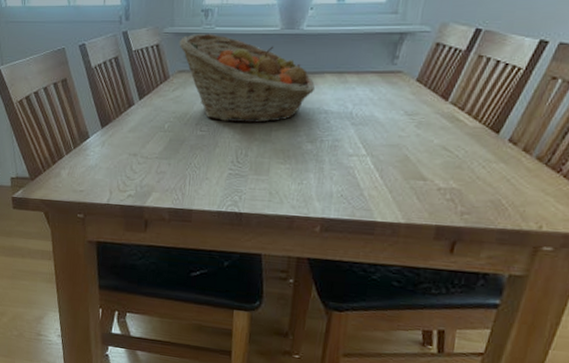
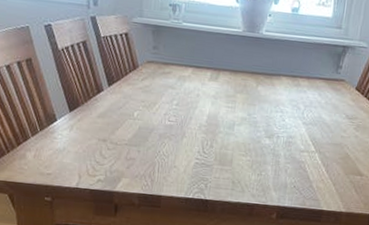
fruit basket: present [179,33,316,123] -> none [147,27,273,117]

